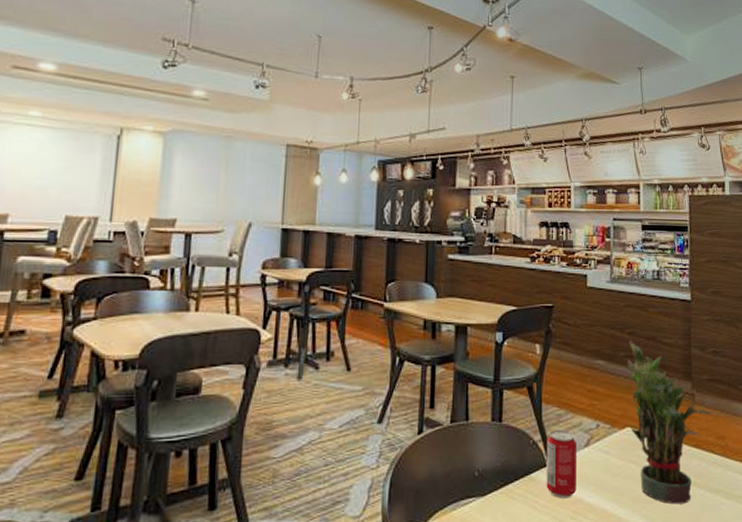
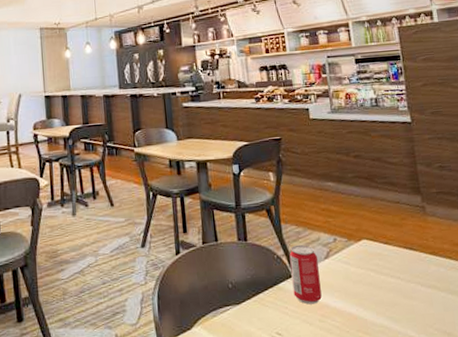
potted plant: present [627,341,713,505] -> none [355,163,445,307]

